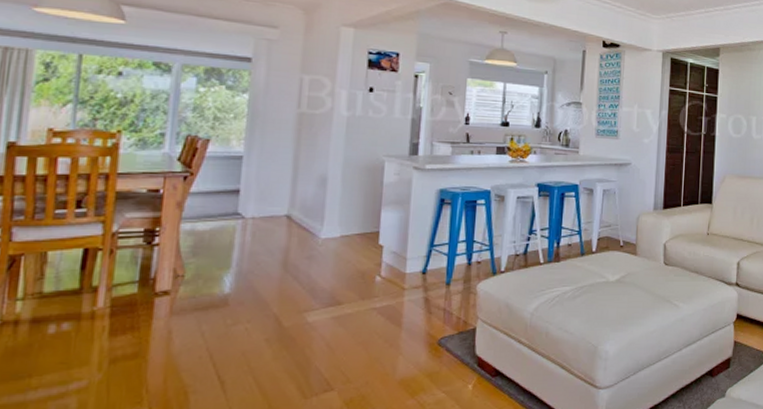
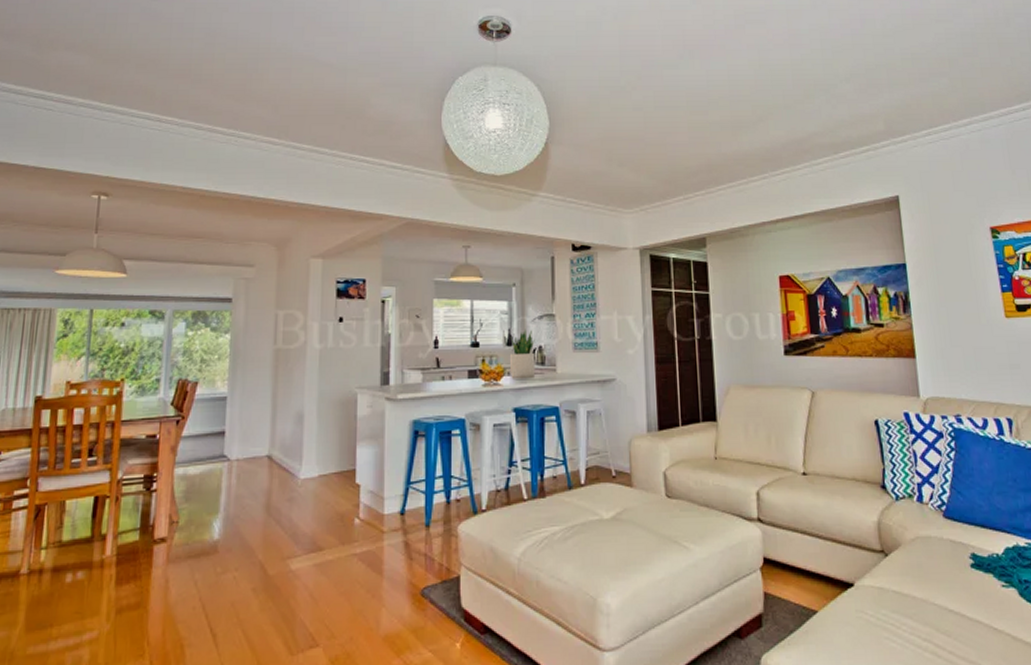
planter: none [536,113,562,159] -> present [509,329,536,379]

